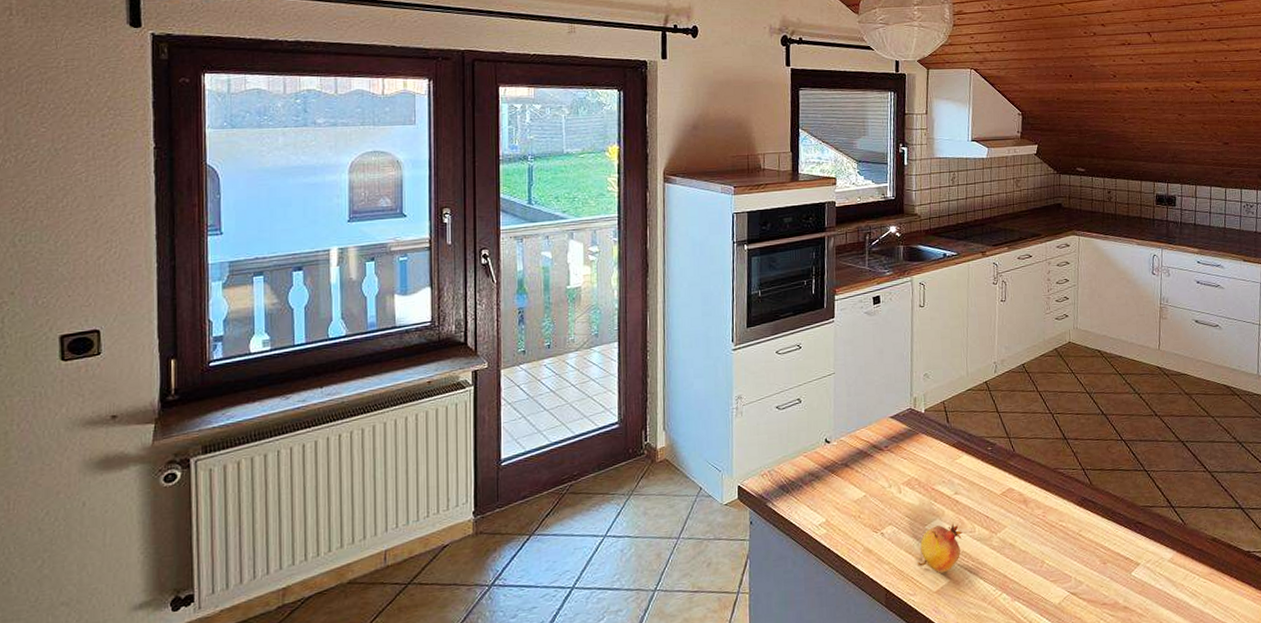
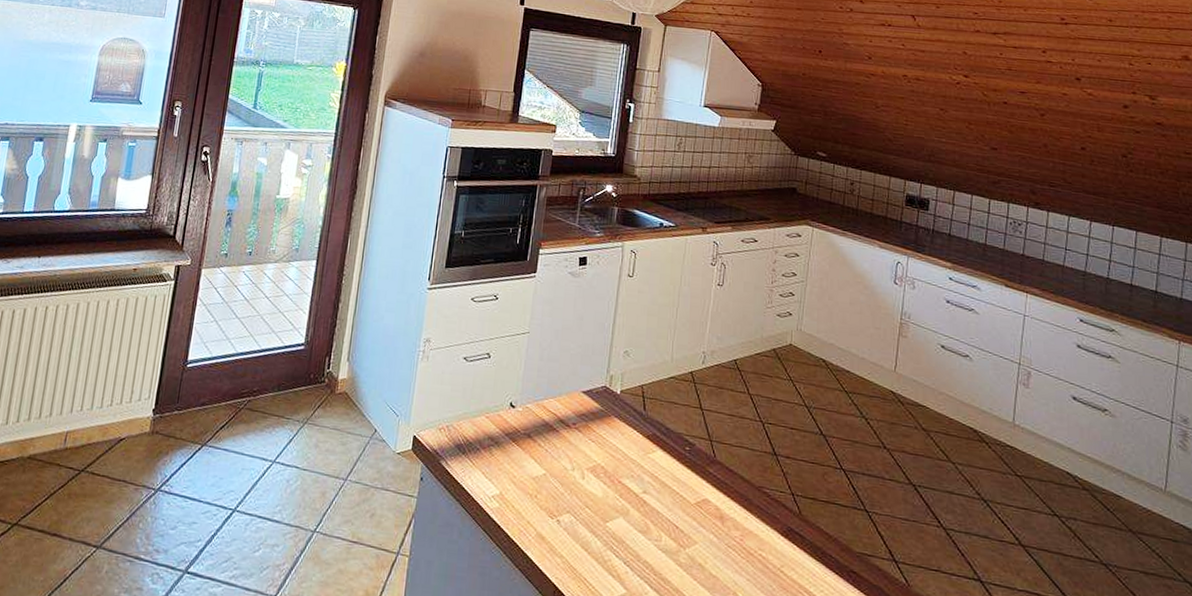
fruit: present [918,523,963,573] -> none [593,525,647,582]

